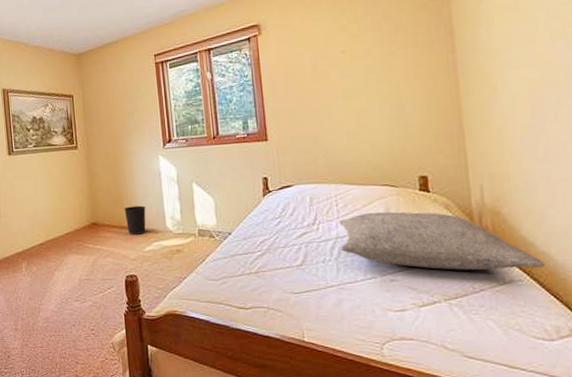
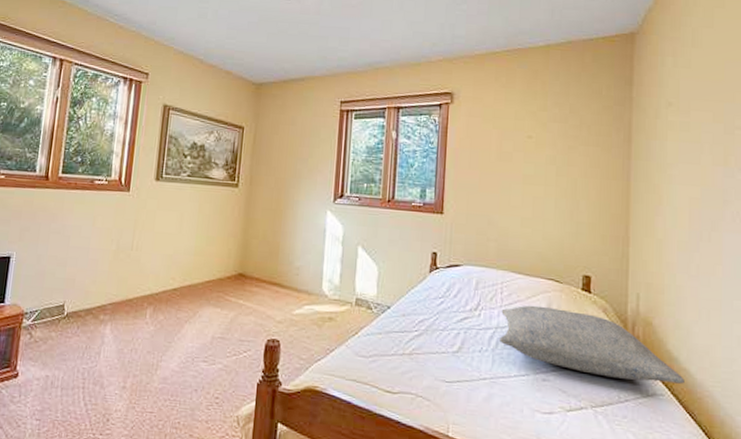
wastebasket: present [124,205,146,235] -> none [278,261,302,295]

